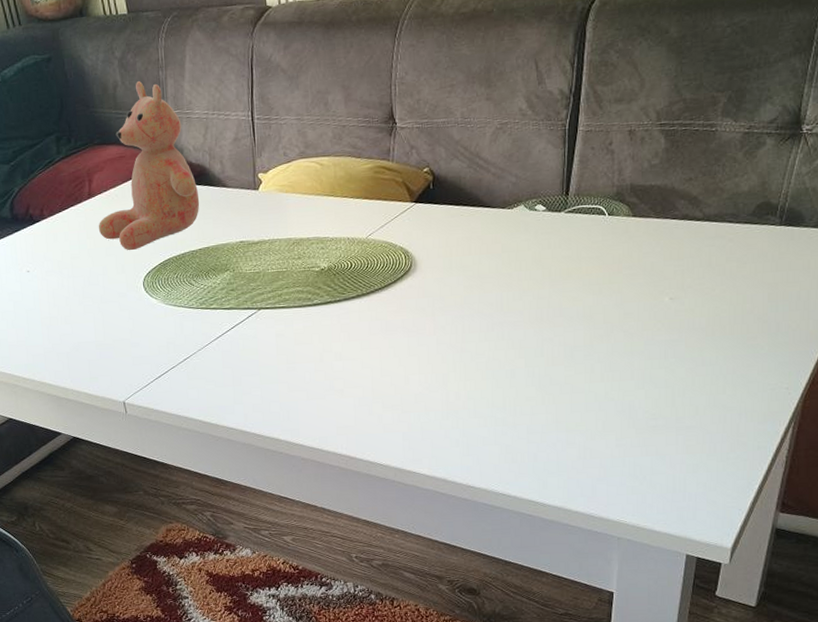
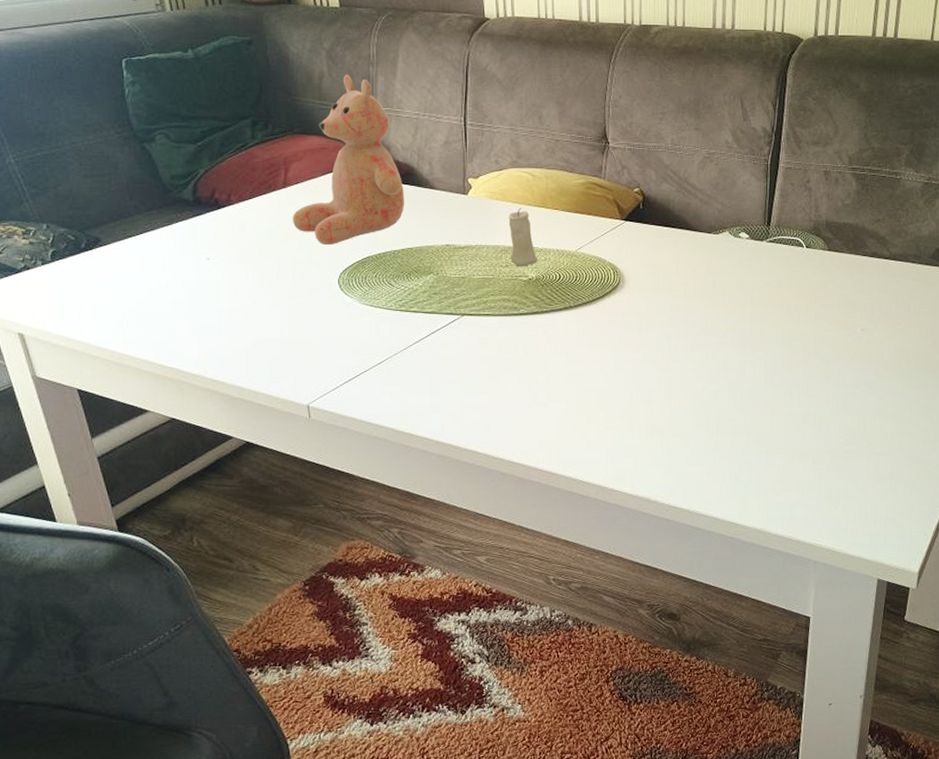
candle: none [298,198,329,258] -> present [508,208,538,266]

